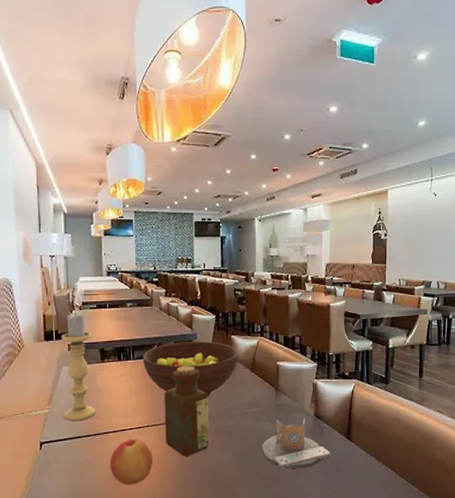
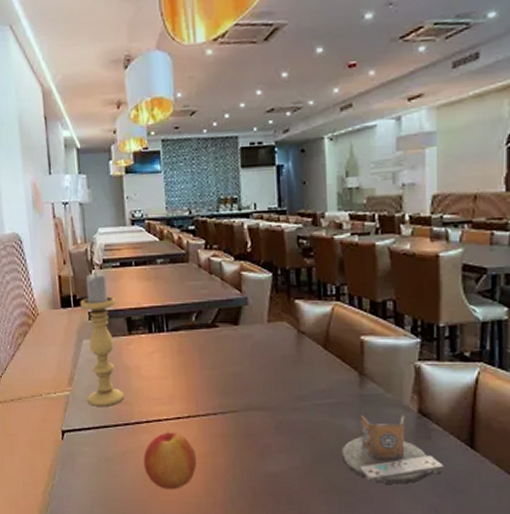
fruit bowl: present [142,341,239,396] -> none [178,308,306,381]
bottle: present [164,365,209,456] -> none [207,340,268,458]

